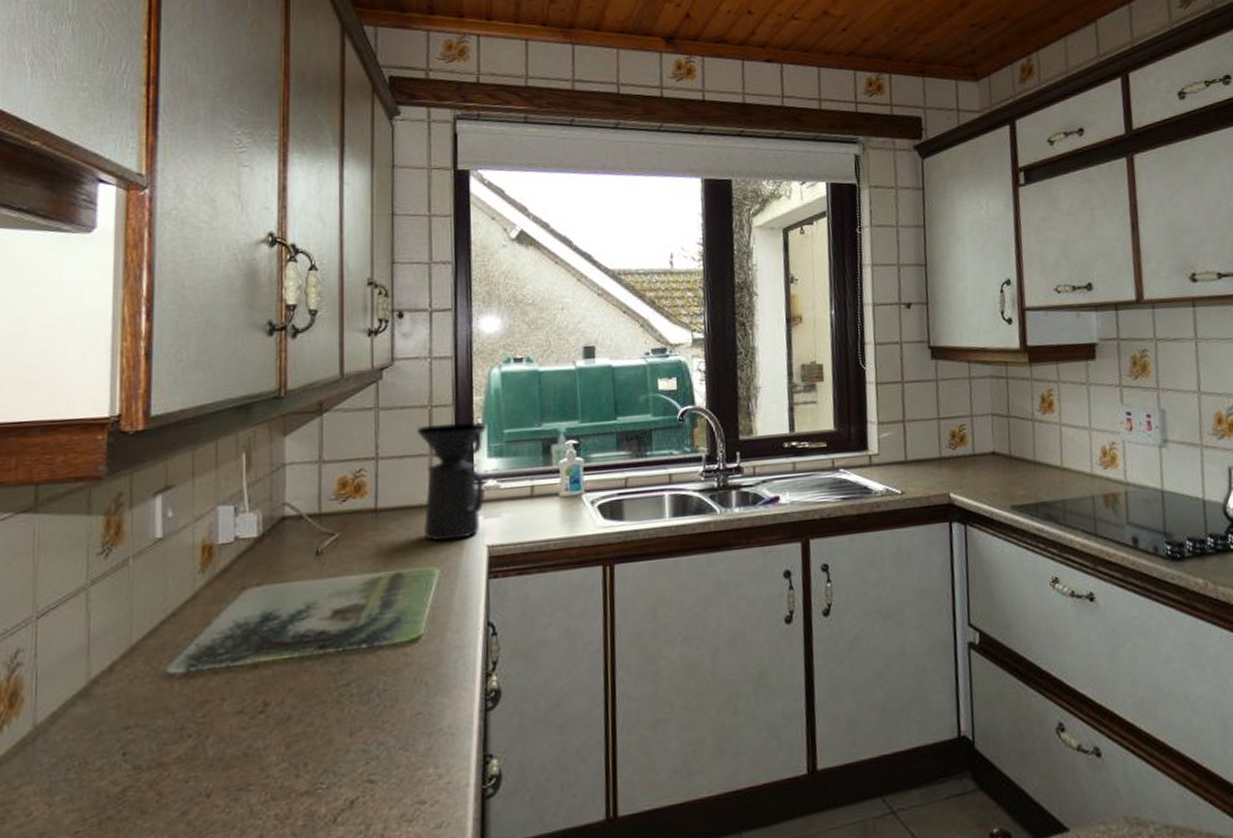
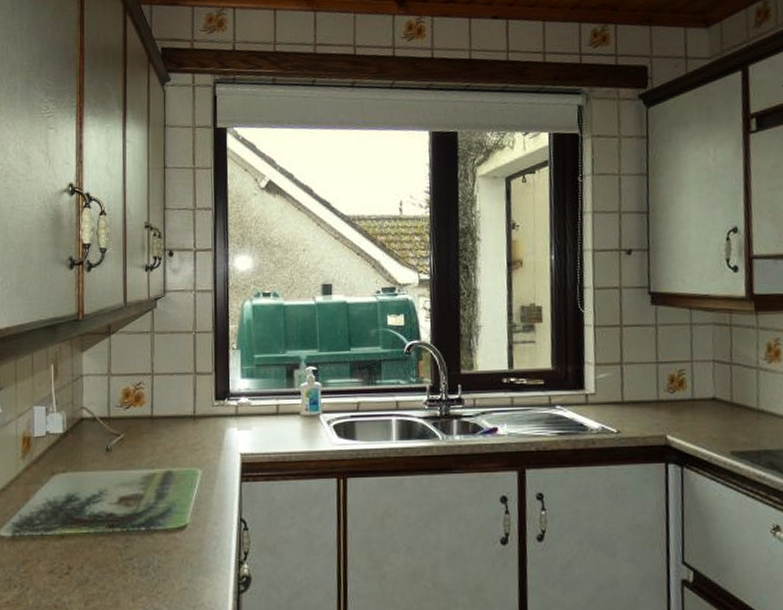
coffee maker: present [417,422,487,541] -> none [184,346,241,447]

